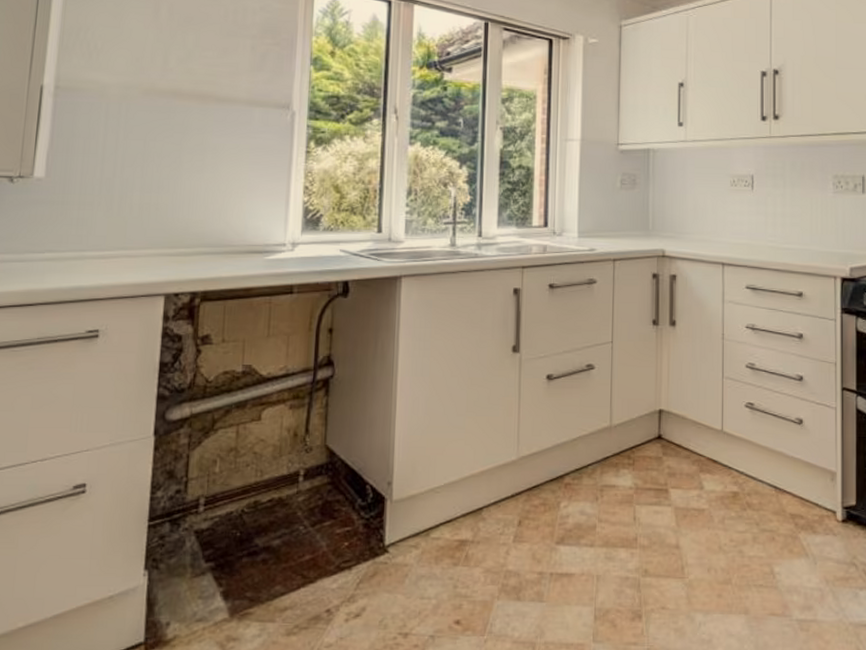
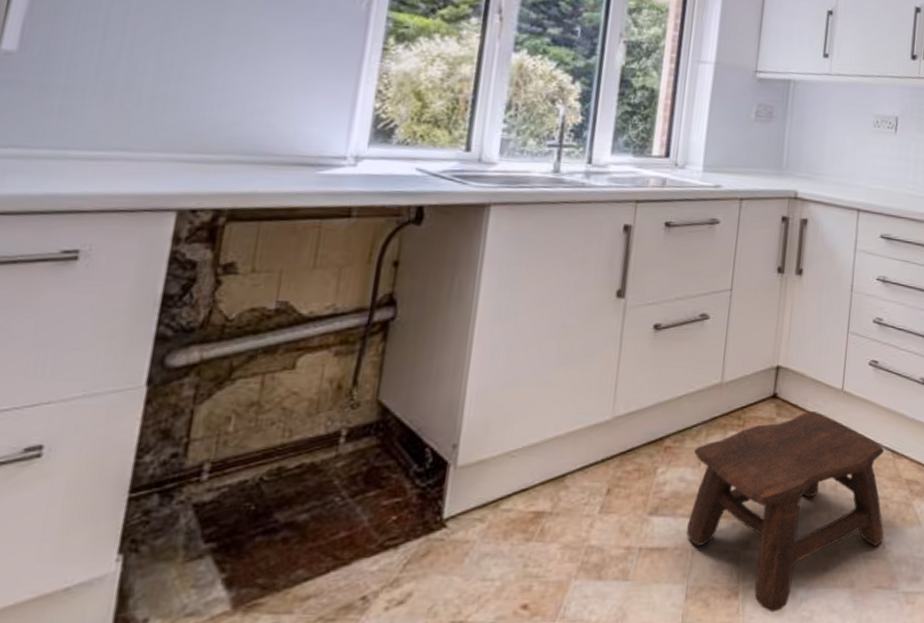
stool: none [591,450,773,635] -> present [686,410,885,613]

